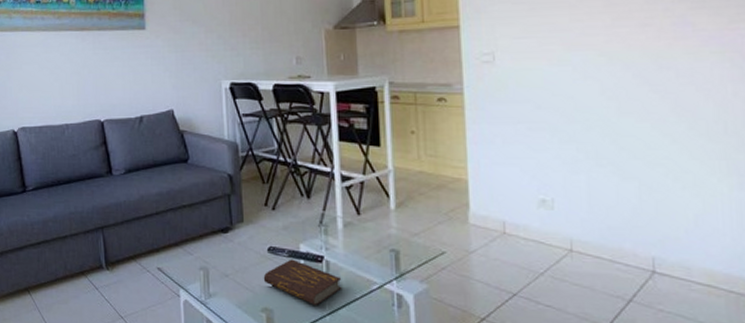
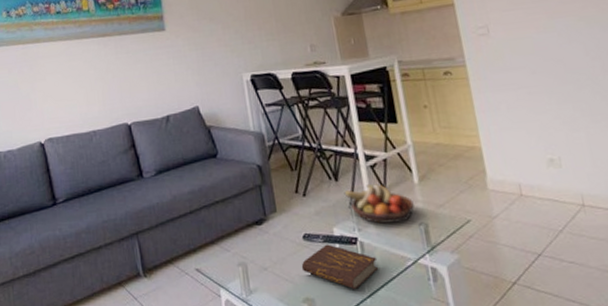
fruit bowl: none [315,204,387,246] -> present [344,183,414,224]

